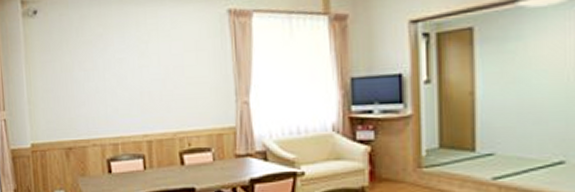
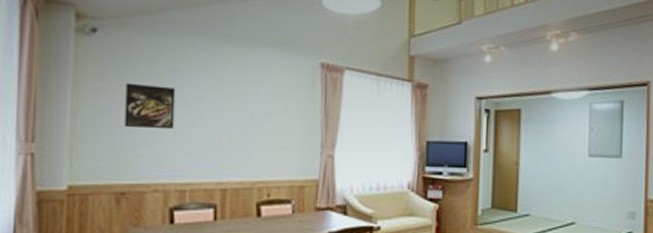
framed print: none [63,52,103,92] -> present [124,82,176,130]

